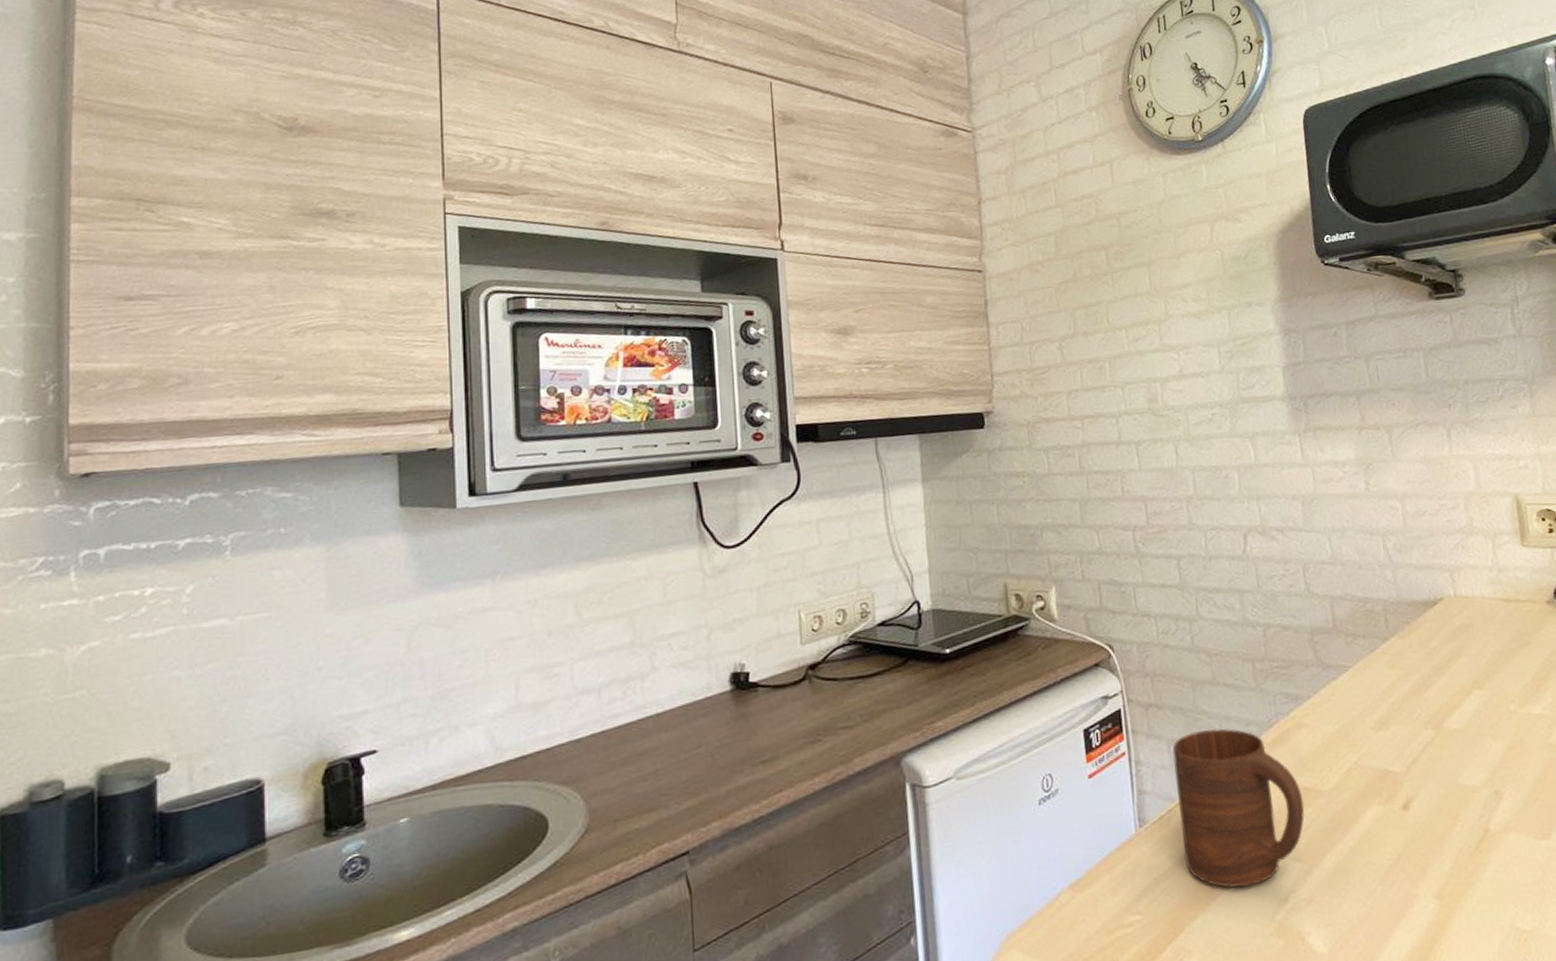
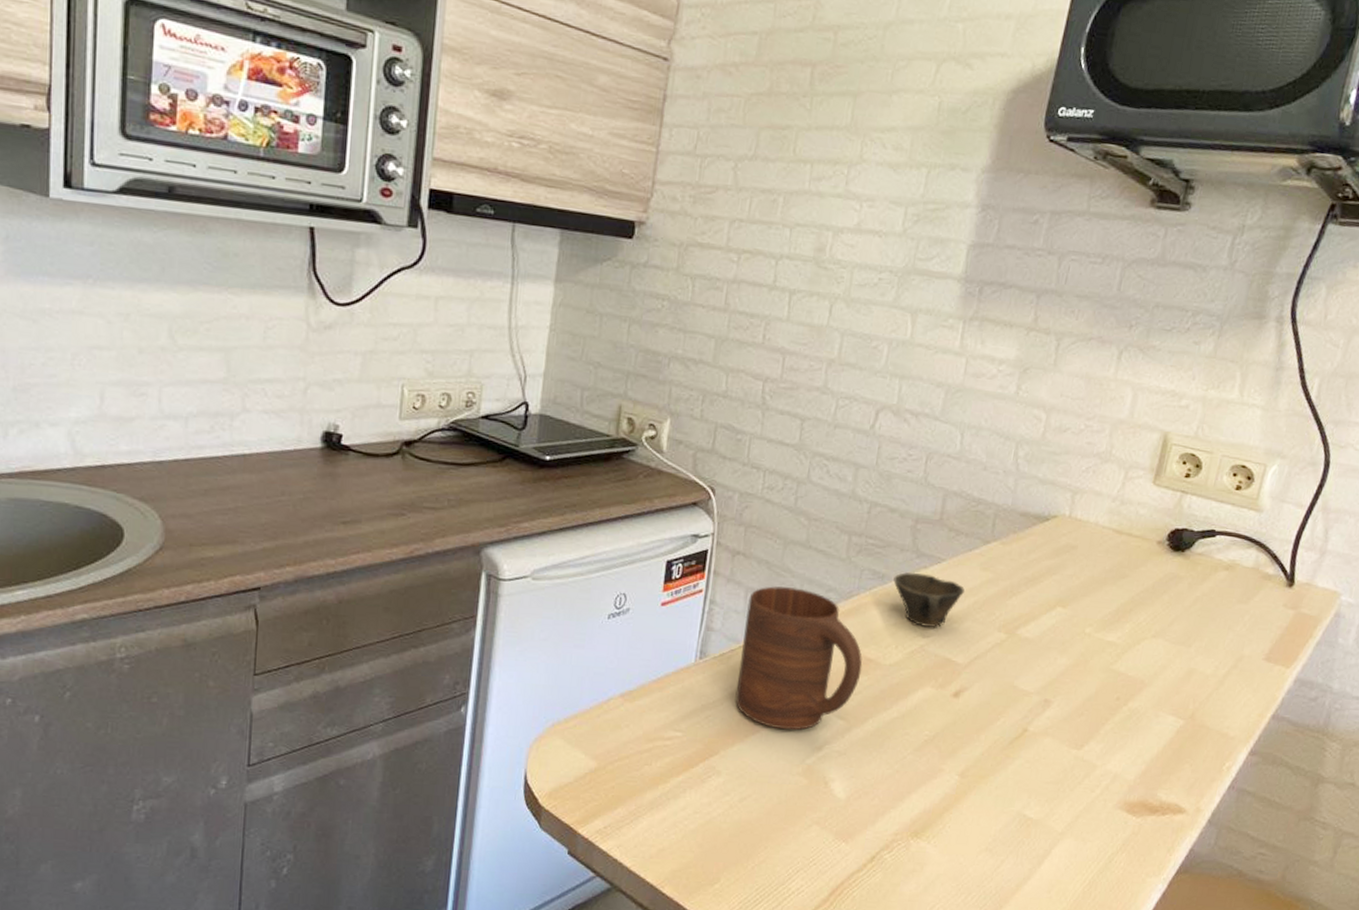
cup: none [1307,685,1380,741] -> present [893,572,965,629]

